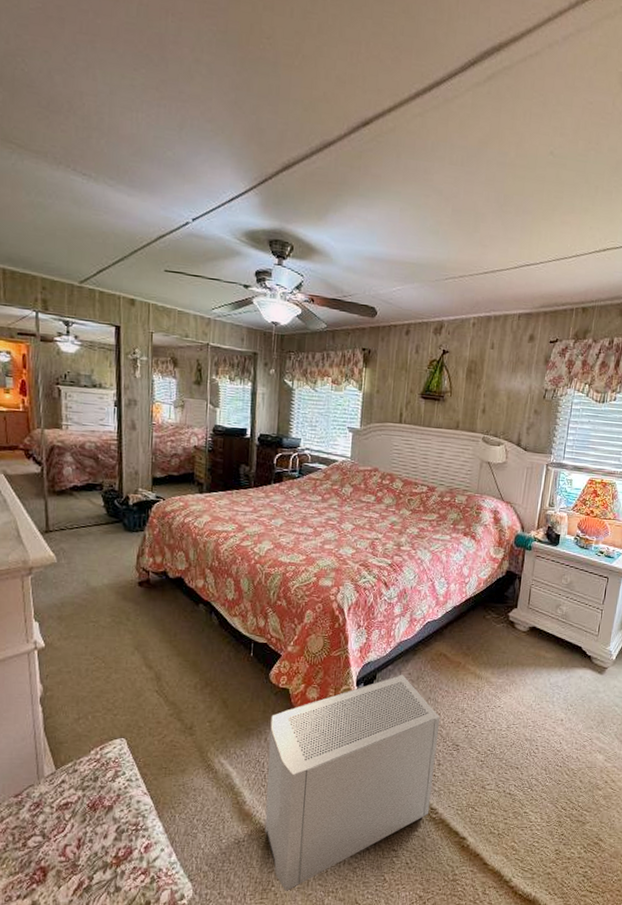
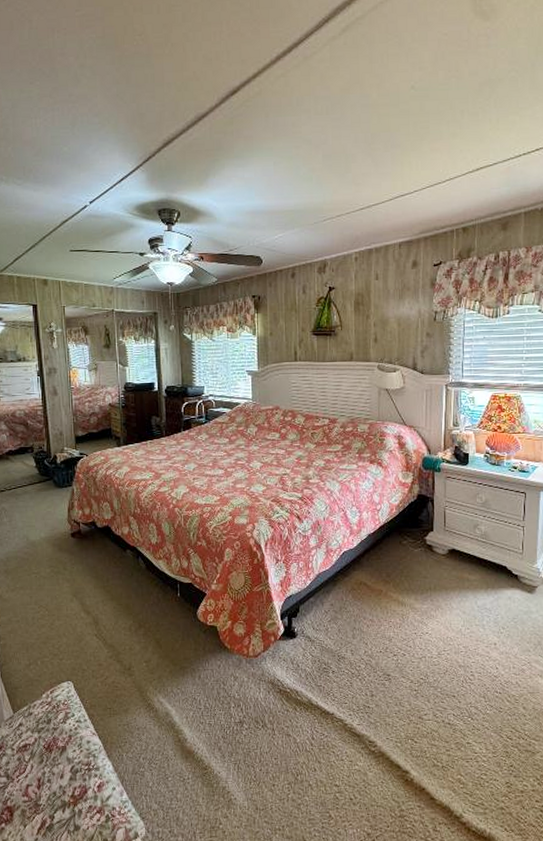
air purifier: present [264,674,441,891] -> none [202,605,368,829]

